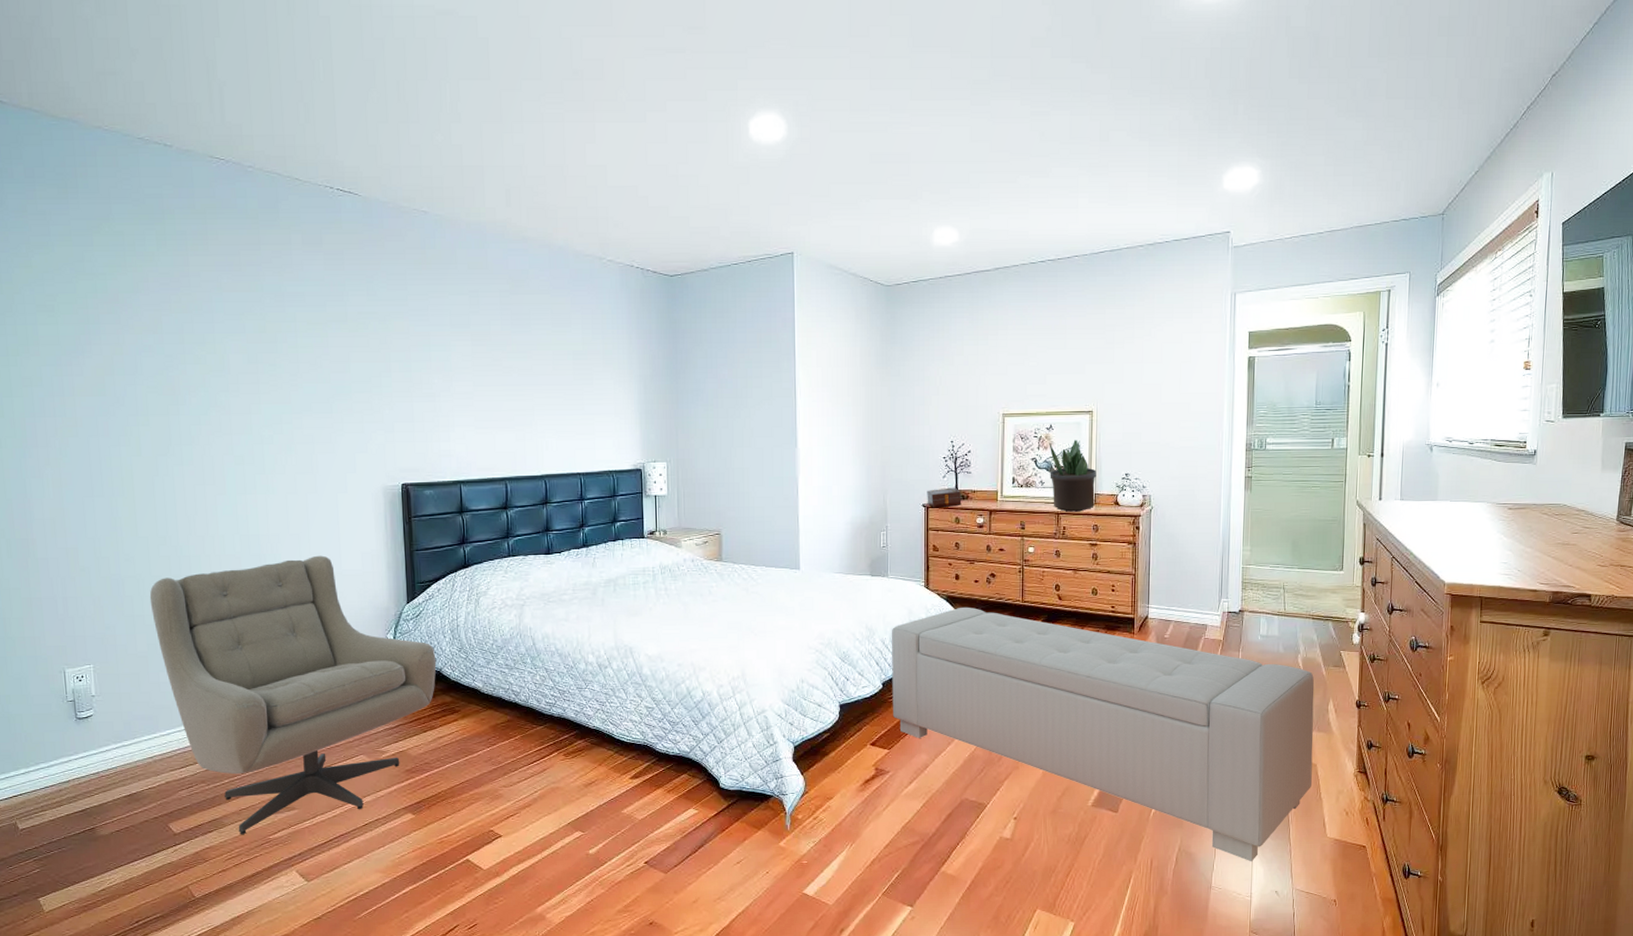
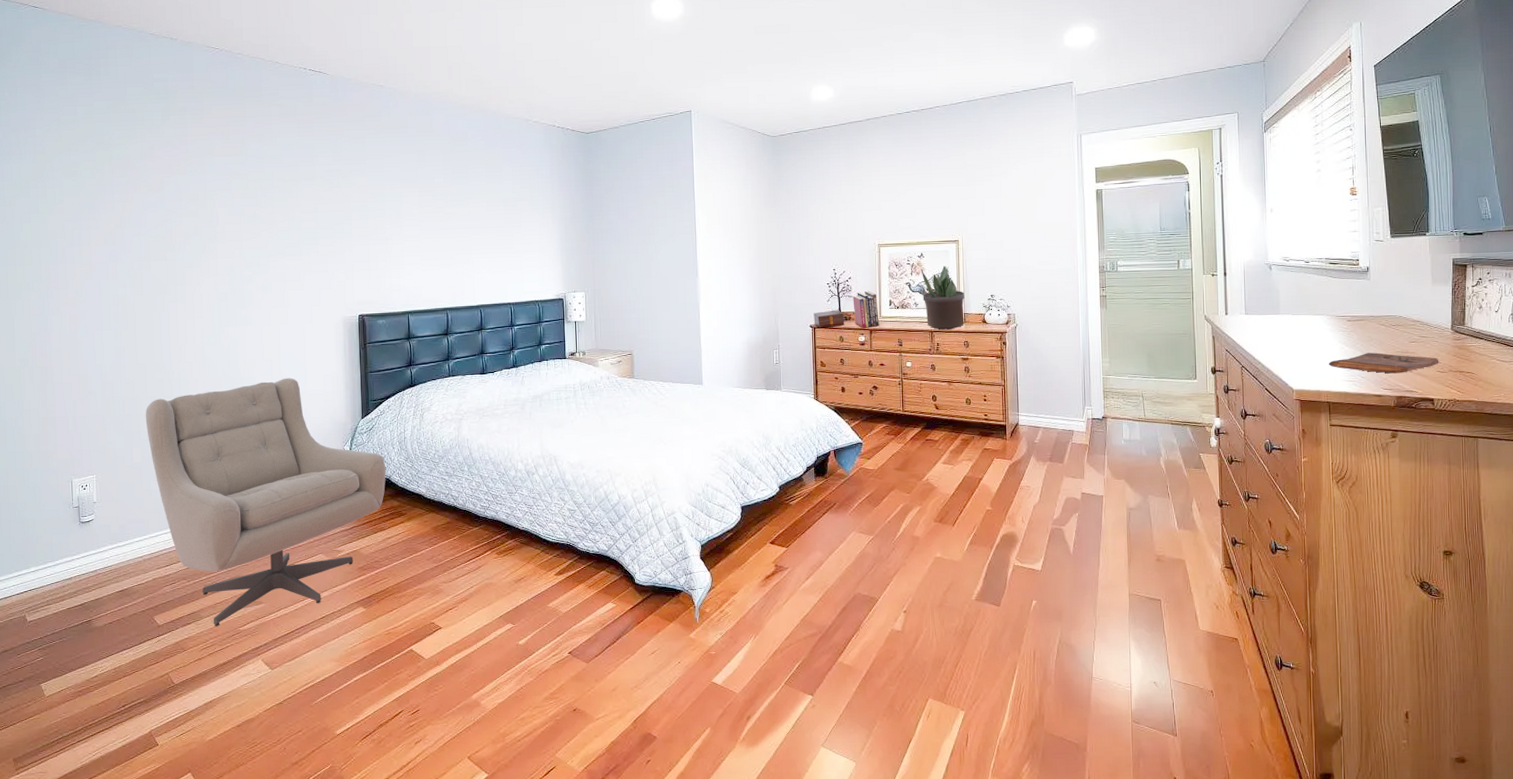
ottoman: present [891,607,1315,862] -> none [785,416,1181,654]
books: none [971,466,1000,509] -> present [853,290,879,328]
wallet: none [1484,544,1601,567] -> present [1328,352,1439,374]

